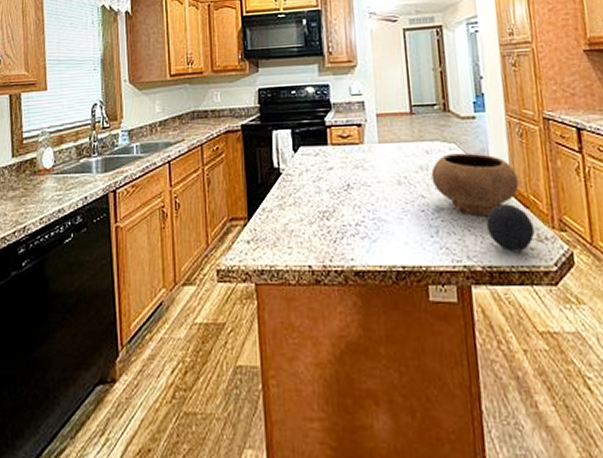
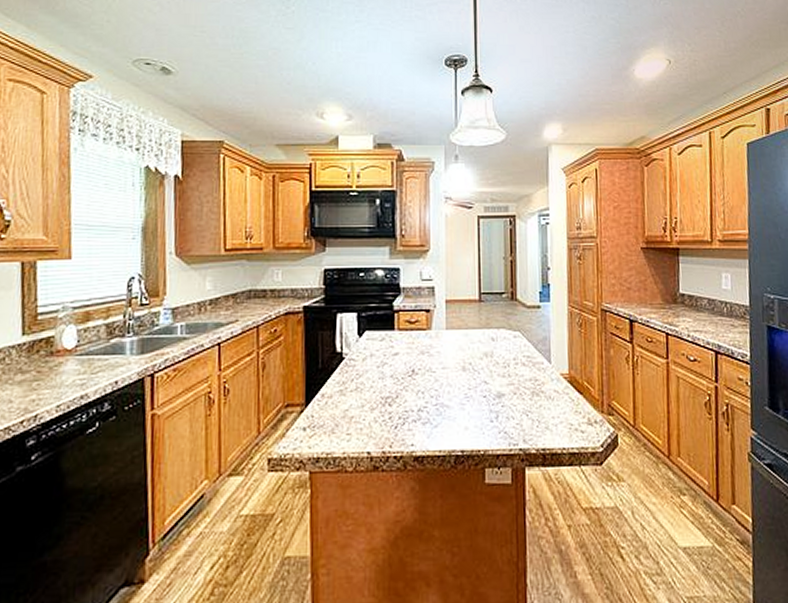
bowl: present [431,153,519,216] -> none [495,341,575,401]
decorative ball: present [485,204,535,252] -> none [542,390,586,435]

